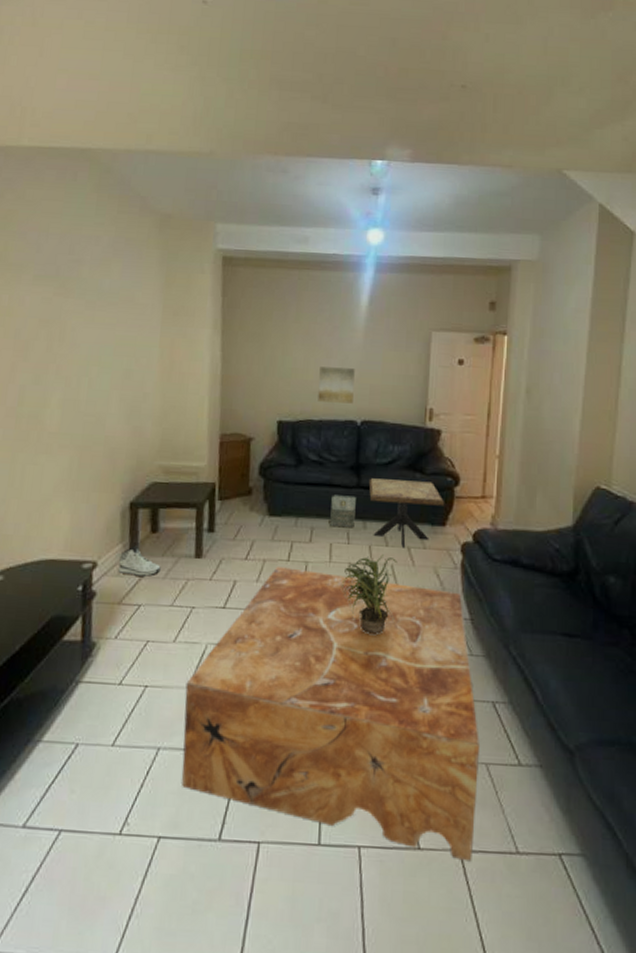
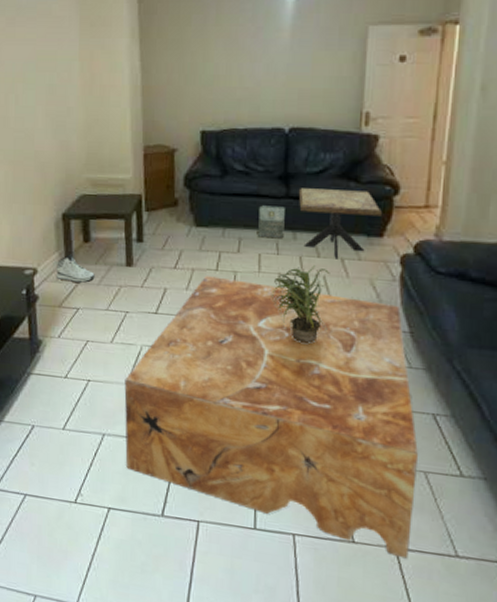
wall art: present [318,366,355,404] -> none [242,72,282,110]

